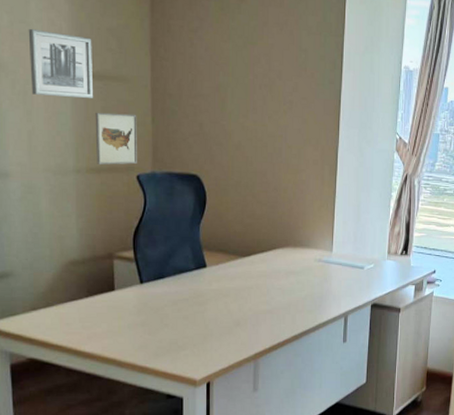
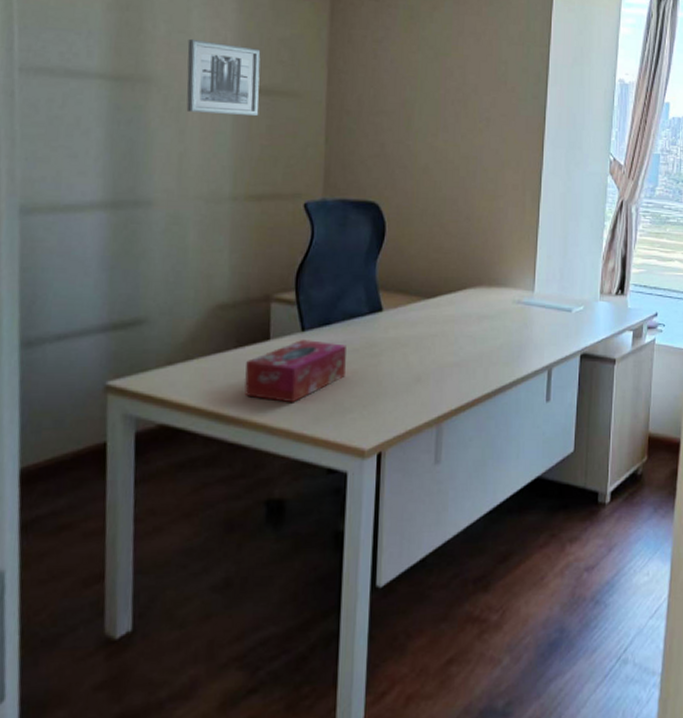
wall art: present [95,112,137,165] -> none [258,131,308,191]
tissue box: none [95,291,178,342] -> present [244,340,346,403]

